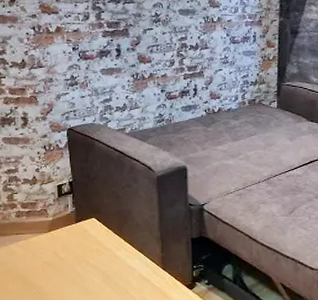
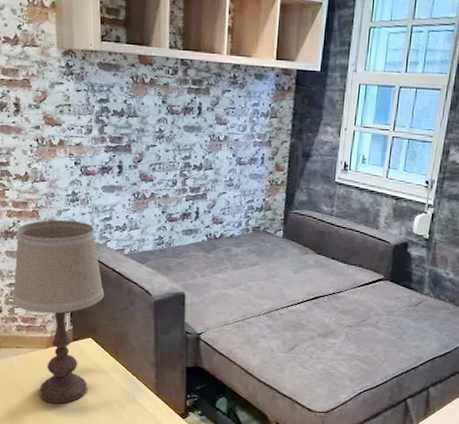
table lamp: none [10,103,107,288] -> present [11,219,105,404]

